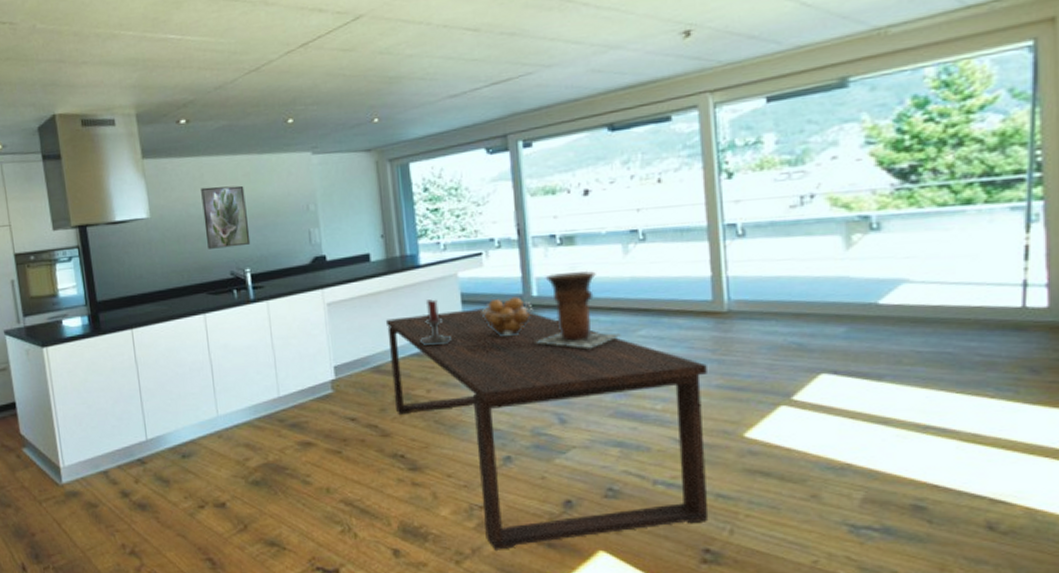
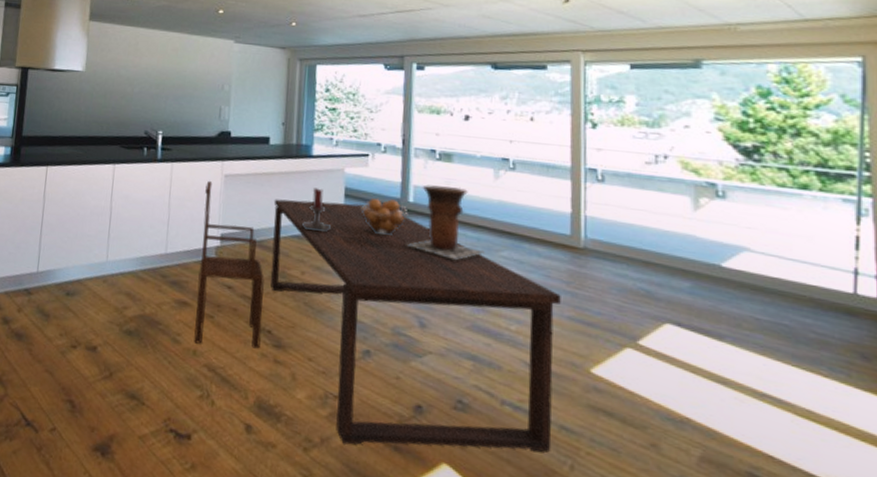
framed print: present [201,185,251,249] -> none [129,54,171,111]
chair: none [308,312,395,481] -> present [194,180,264,349]

